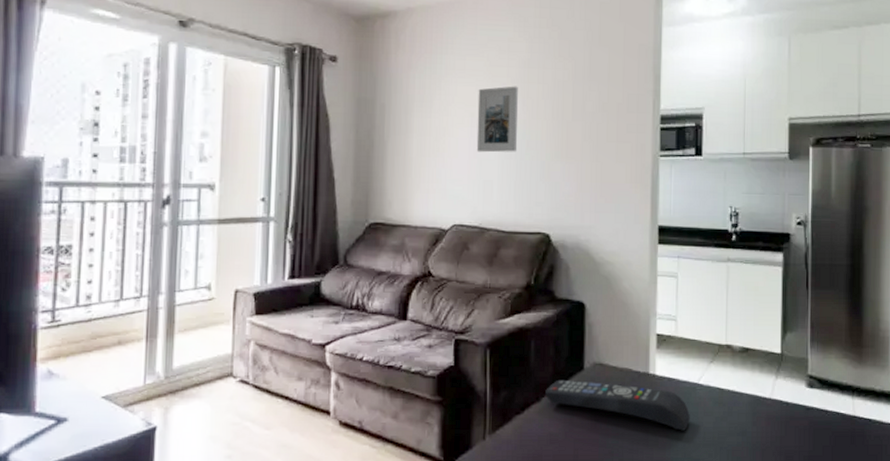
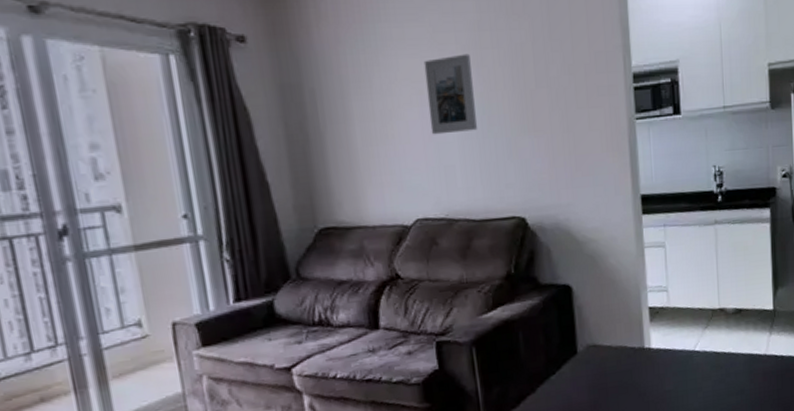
remote control: present [545,379,690,431] -> none [540,361,689,399]

